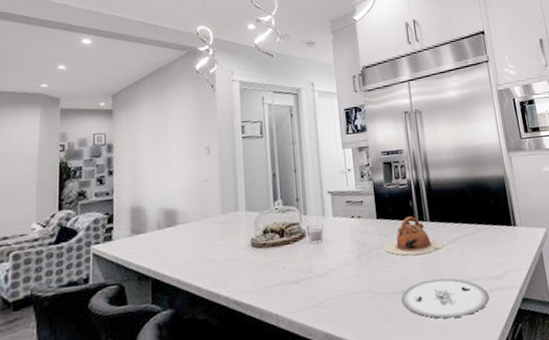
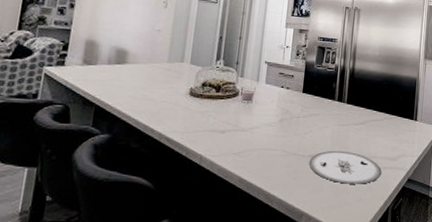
teapot: present [383,216,445,256] -> none [302,96,355,129]

